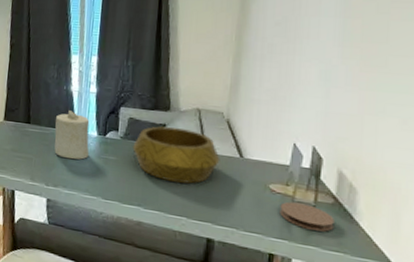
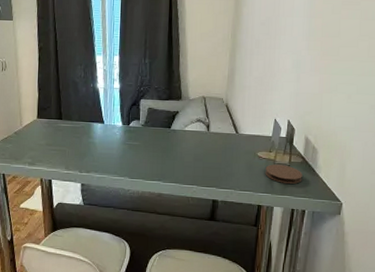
candle: present [54,110,90,160] -> none [85,105,116,148]
decorative bowl: present [132,126,220,184] -> none [152,113,221,158]

